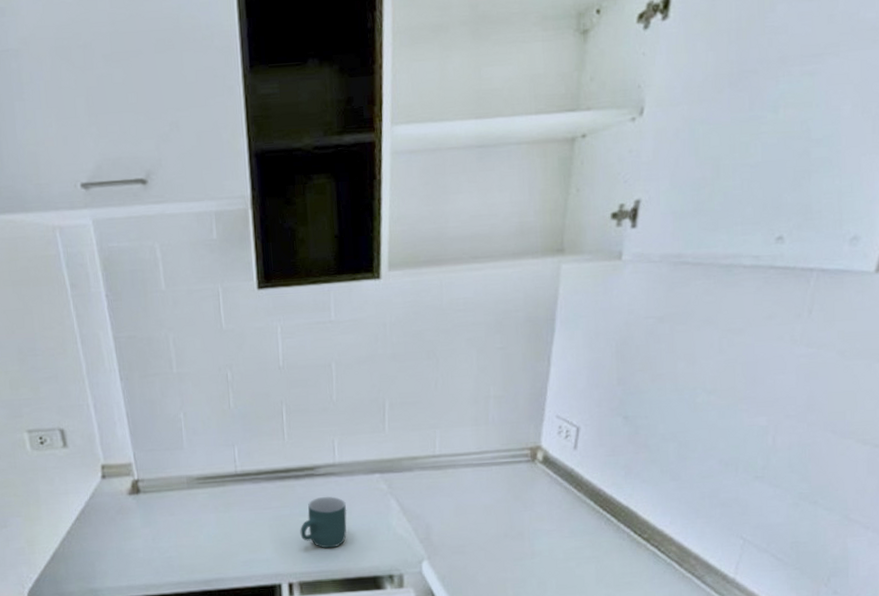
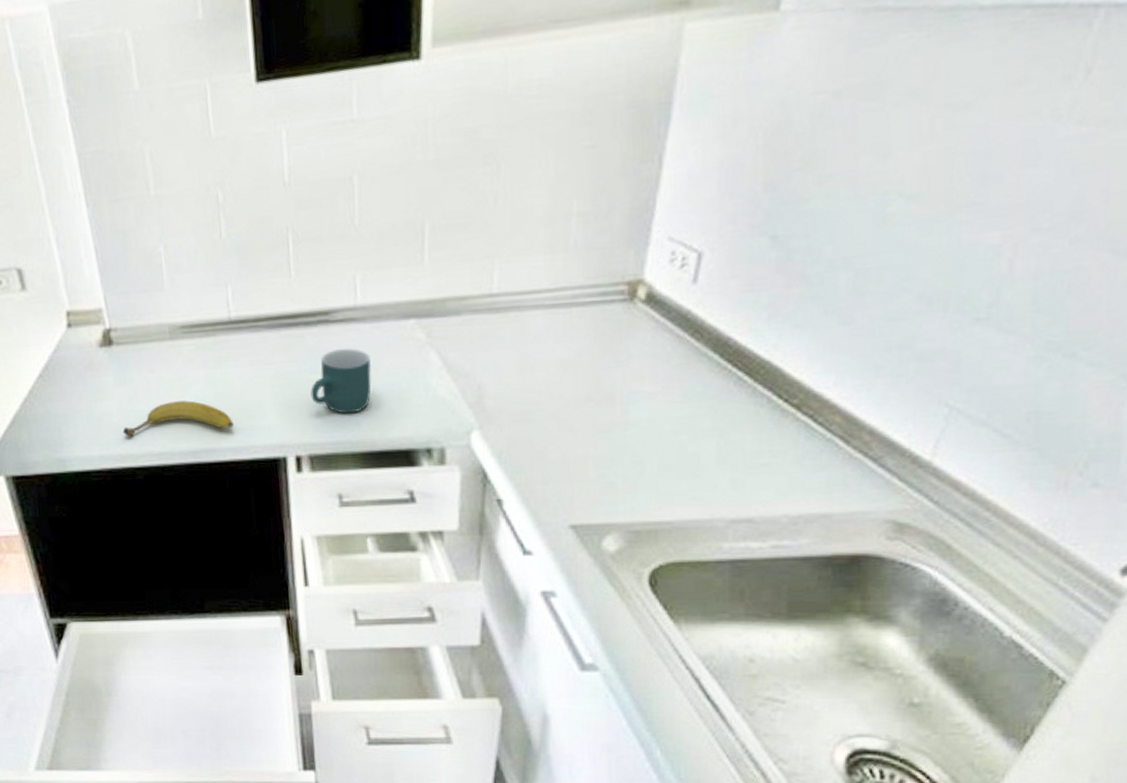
fruit: none [147,538,239,570] -> present [122,400,234,437]

